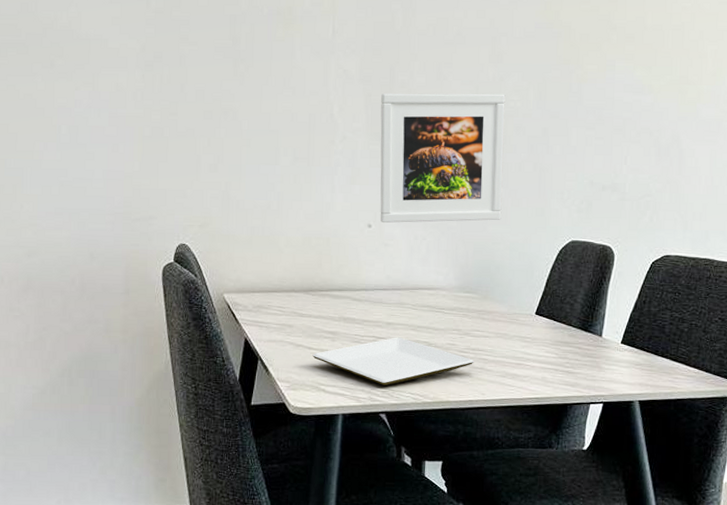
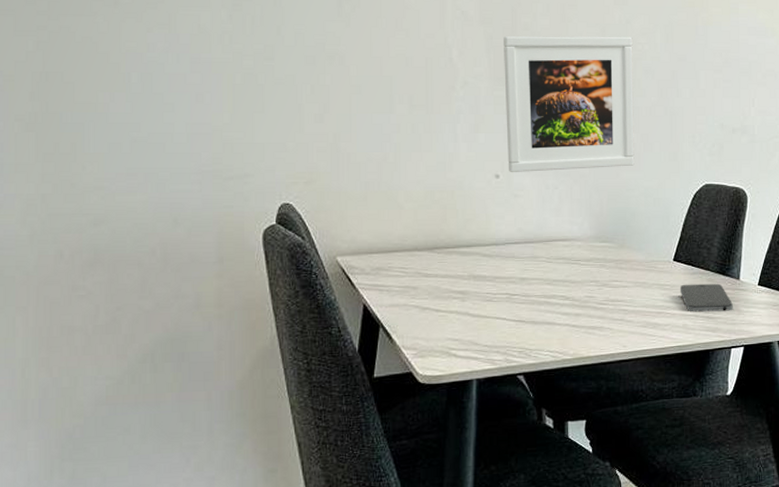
plate: present [312,337,474,385] -> none [441,293,614,345]
smartphone: none [540,338,594,367] -> present [679,283,733,312]

